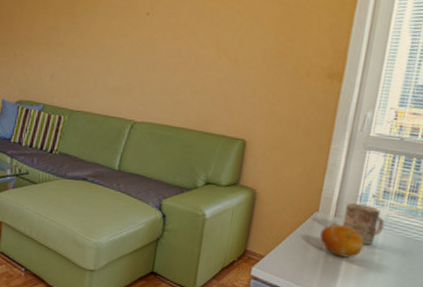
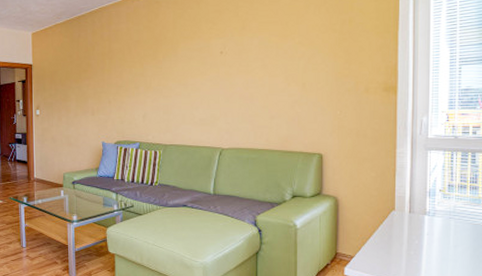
fruit: present [320,224,364,258] -> none [400,220,439,249]
mug: present [343,202,385,245] -> none [418,198,453,234]

